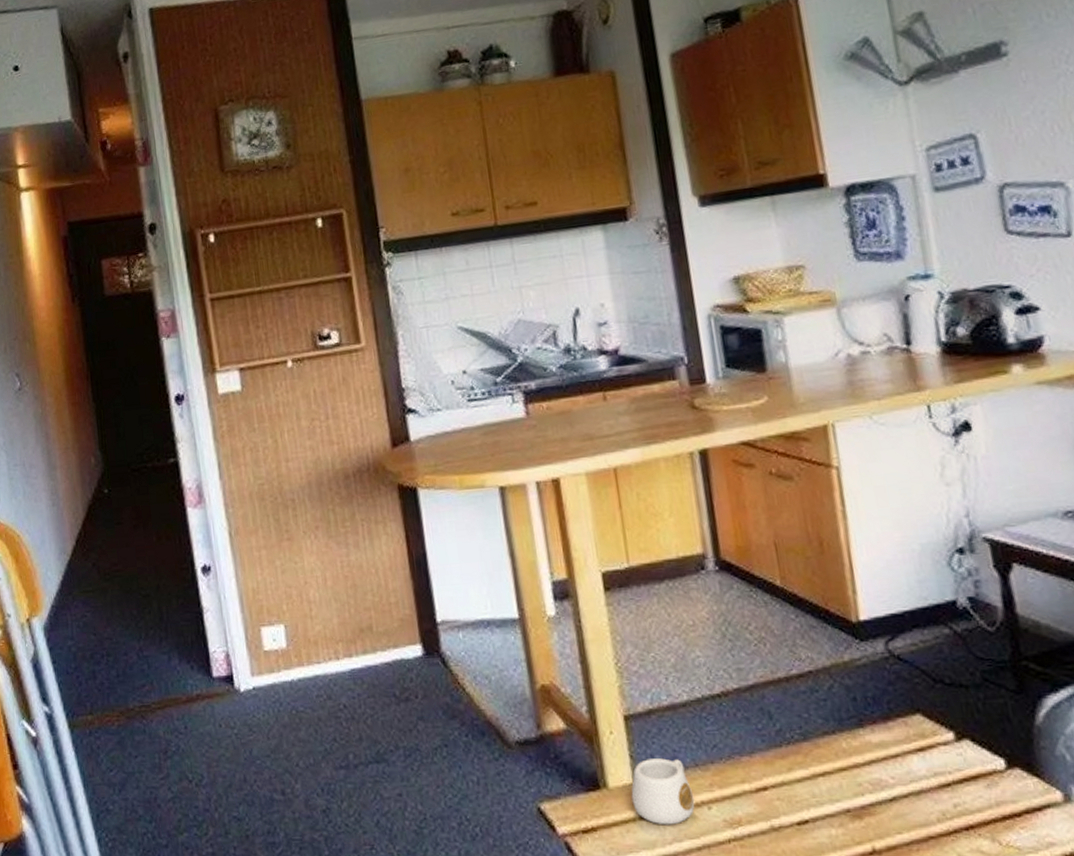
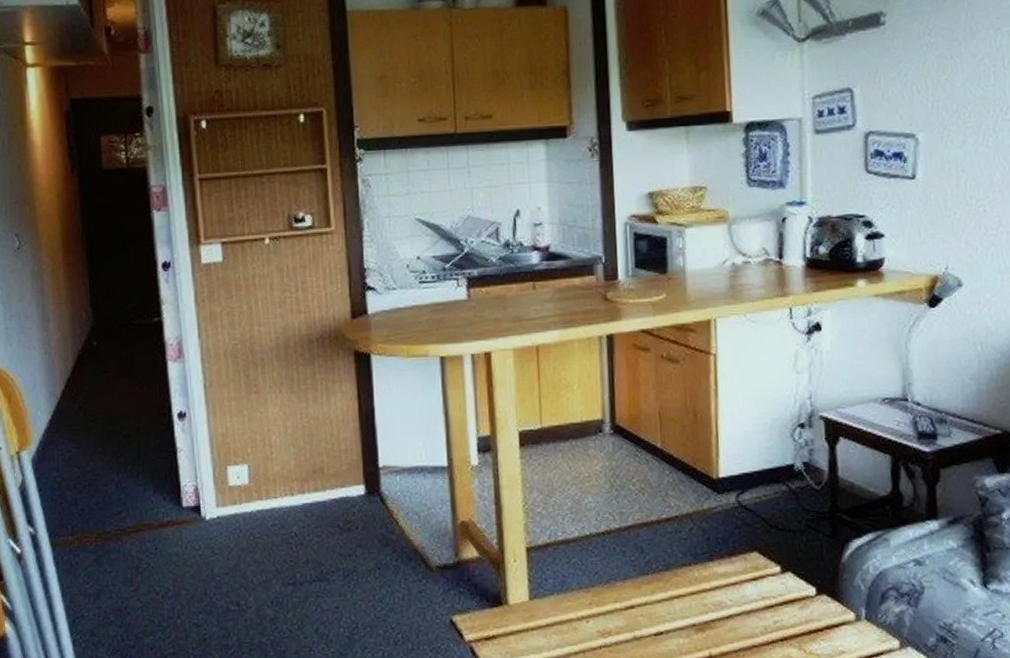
mug: present [631,758,695,825] -> none [526,582,576,635]

